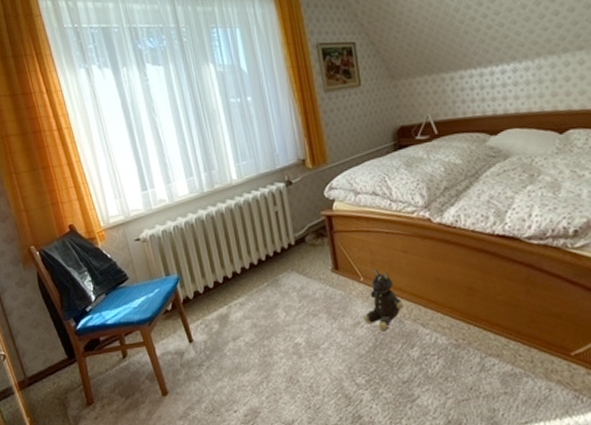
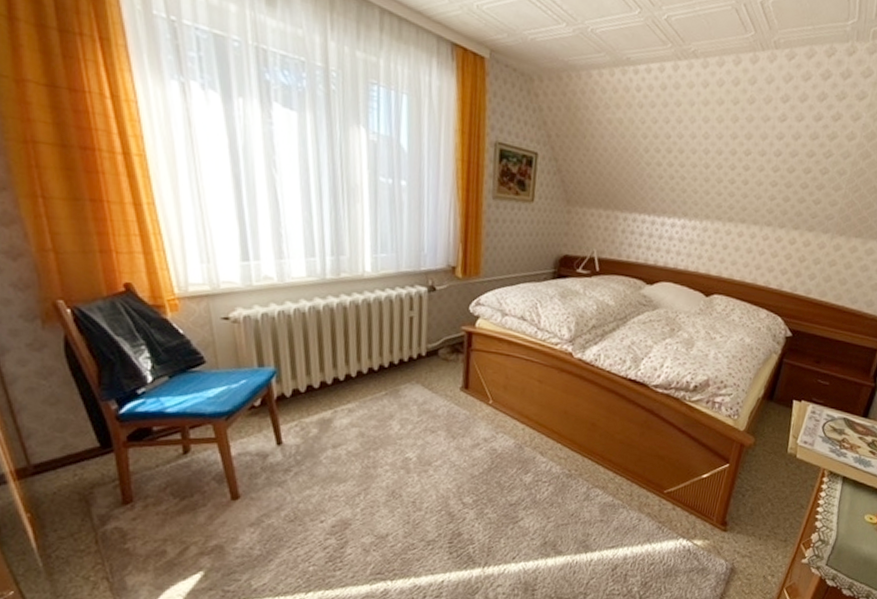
teddy bear: present [364,268,404,332] -> none [484,393,528,455]

